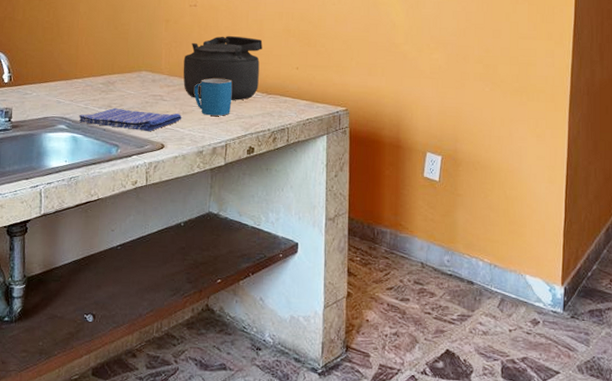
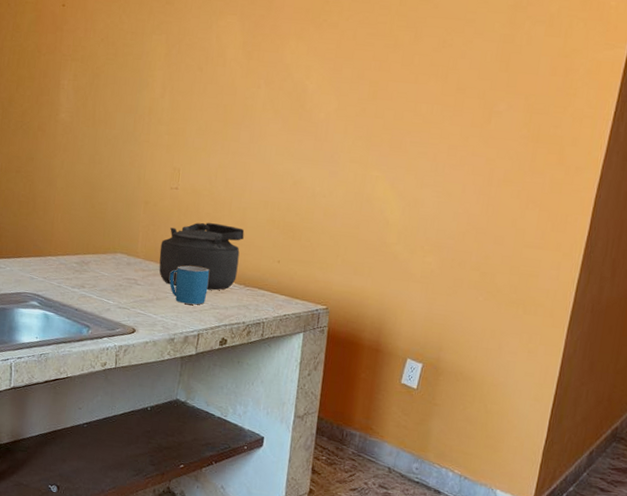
dish towel: present [78,107,182,132] -> none [51,288,156,316]

